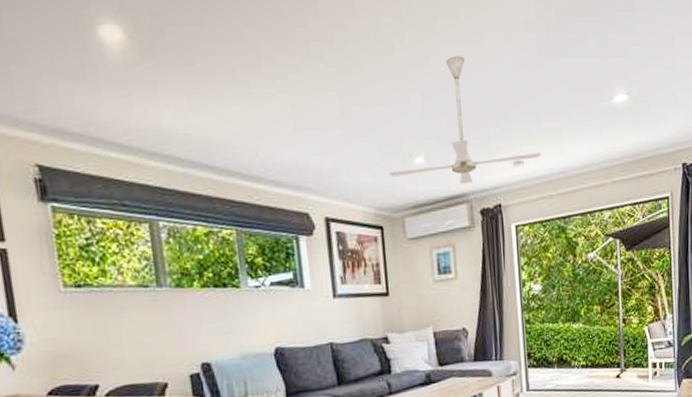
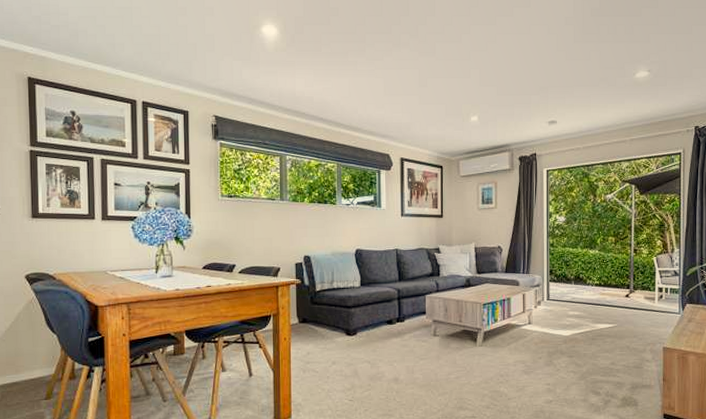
ceiling fan: present [389,56,541,184] -> none [451,43,572,137]

